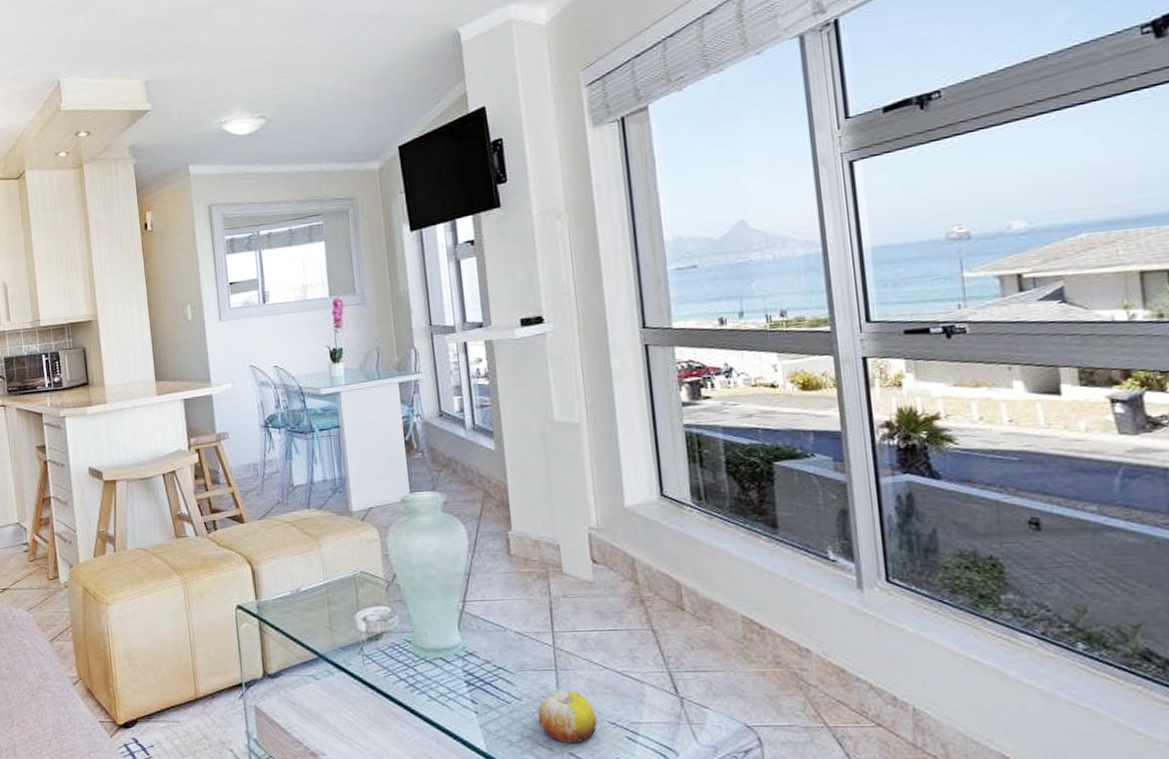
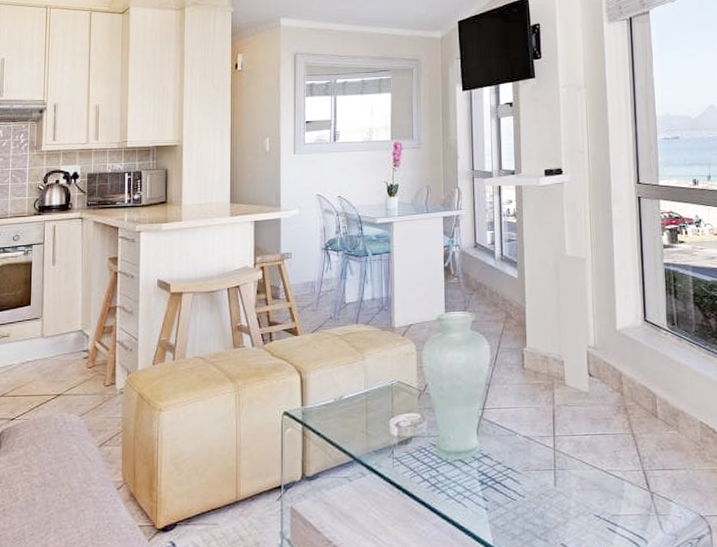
fruit: present [537,690,597,744] -> none [537,487,585,536]

